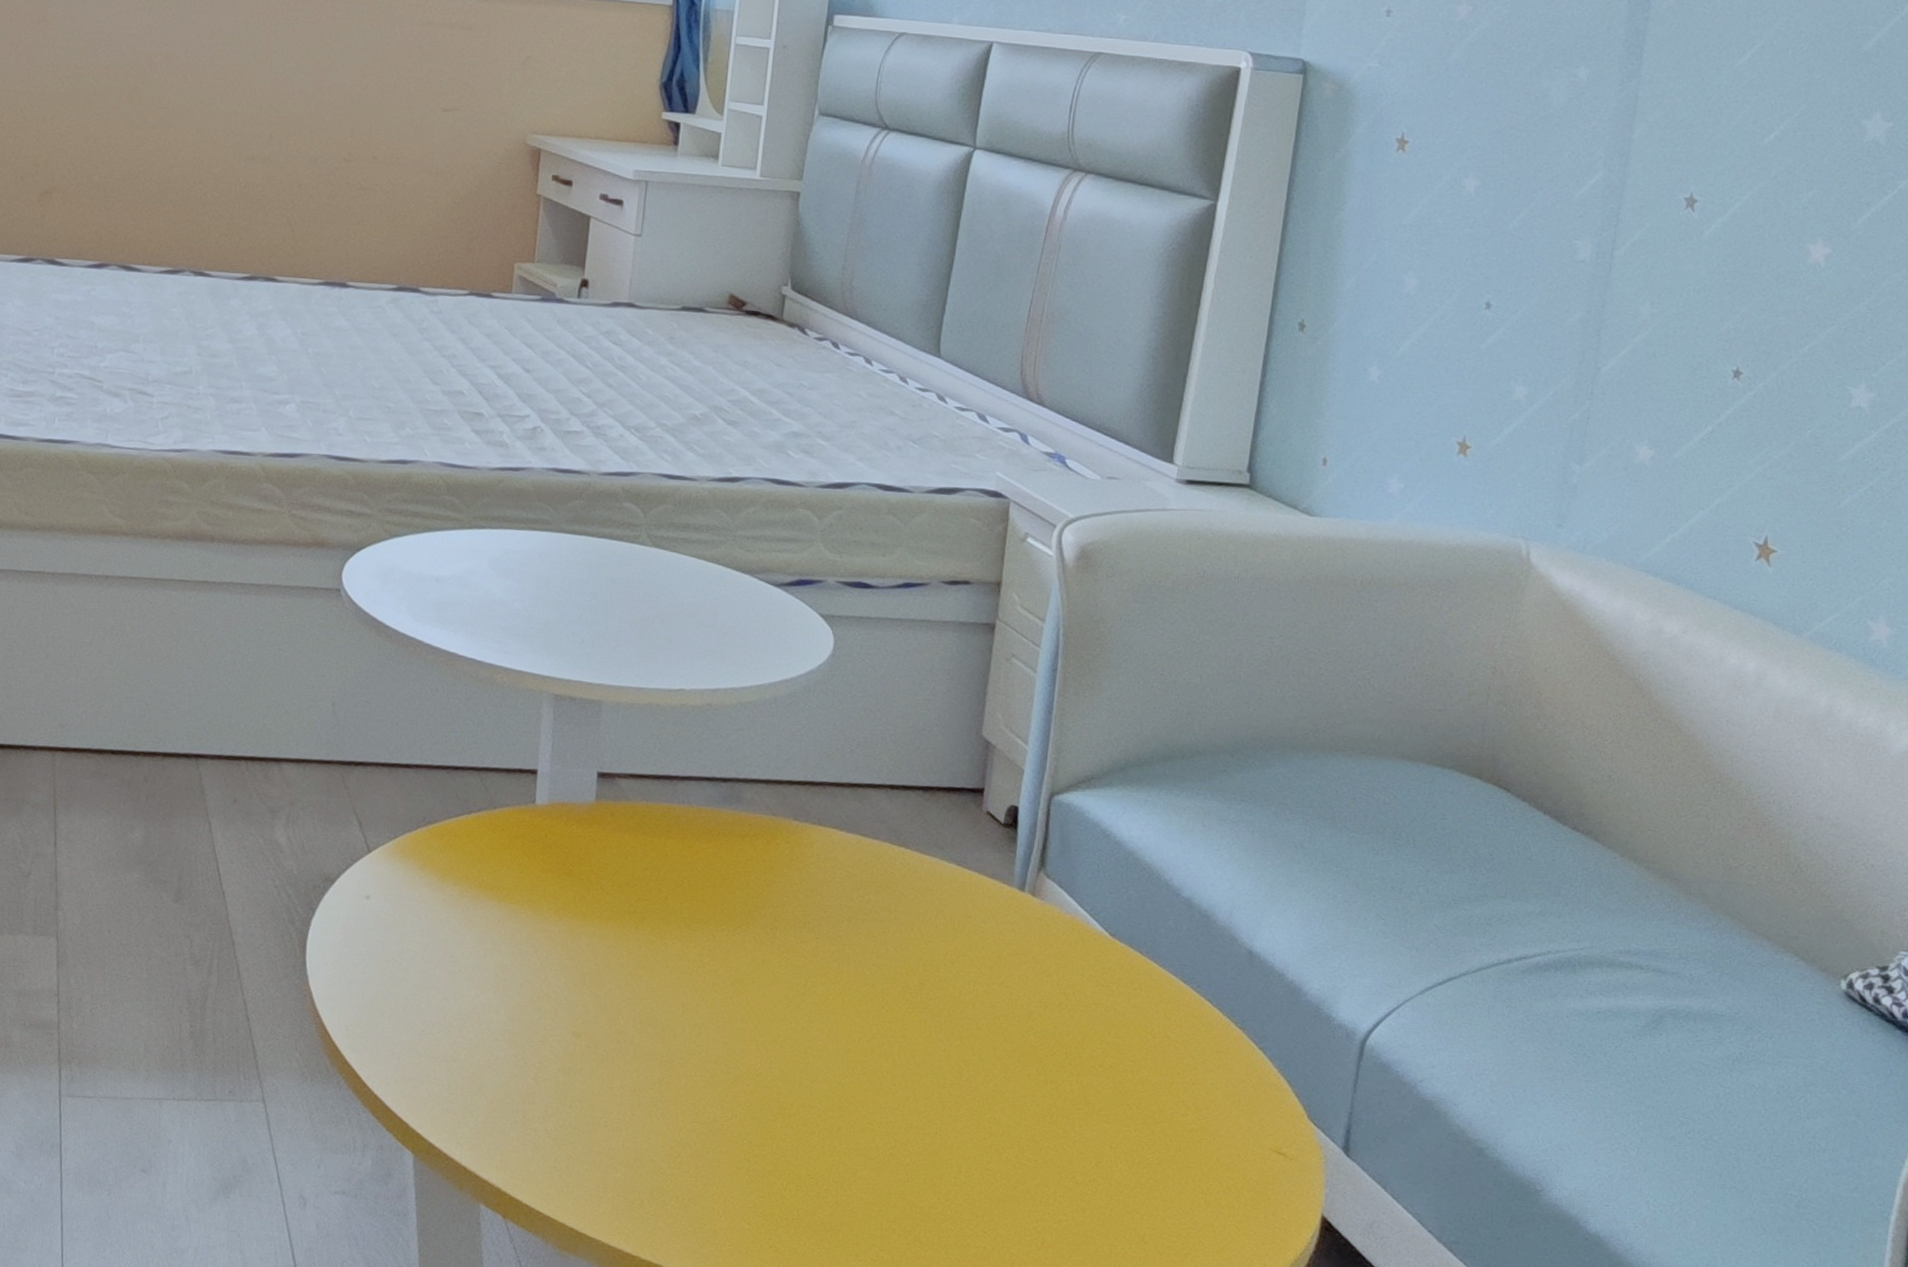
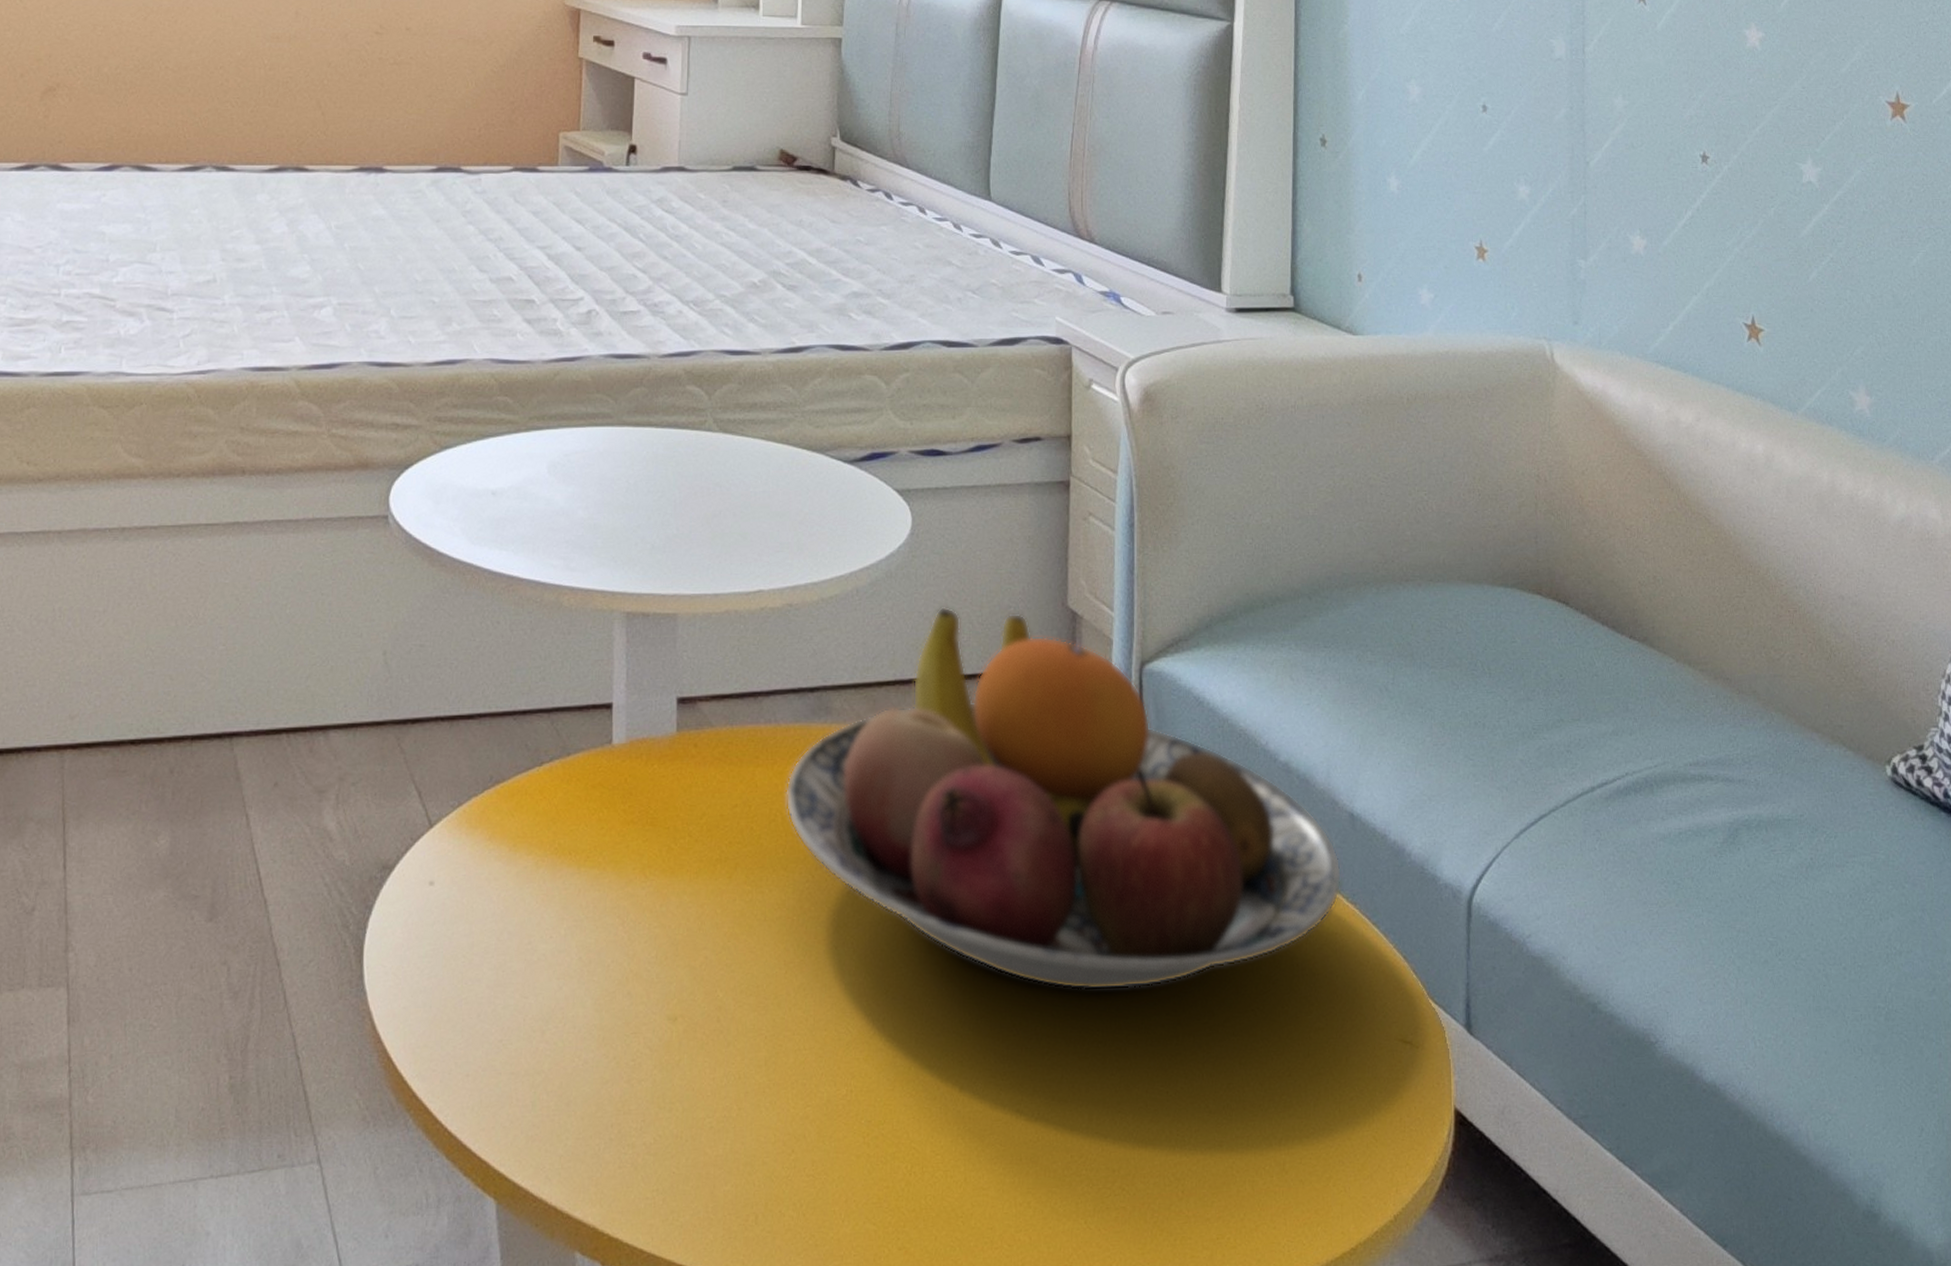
fruit bowl: none [692,722,1234,1071] -> present [786,607,1342,991]

